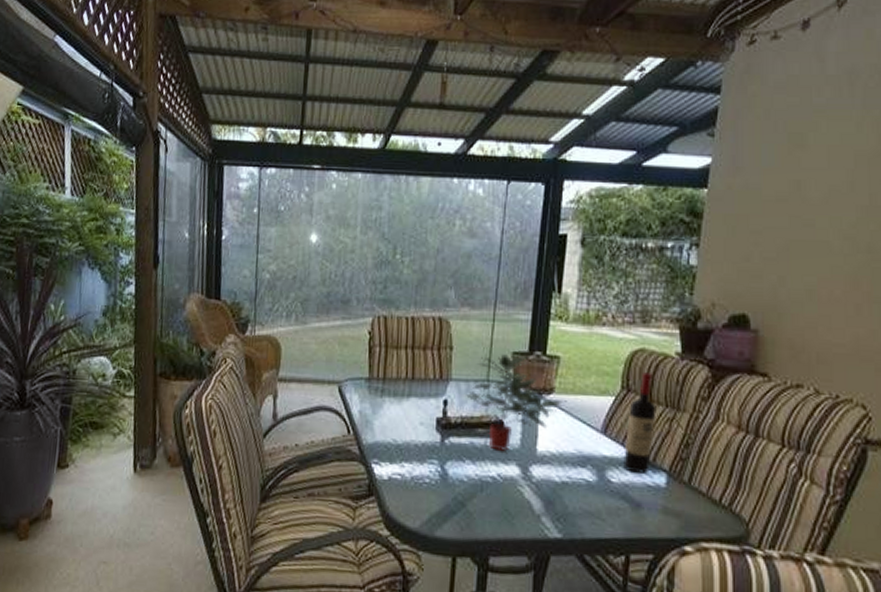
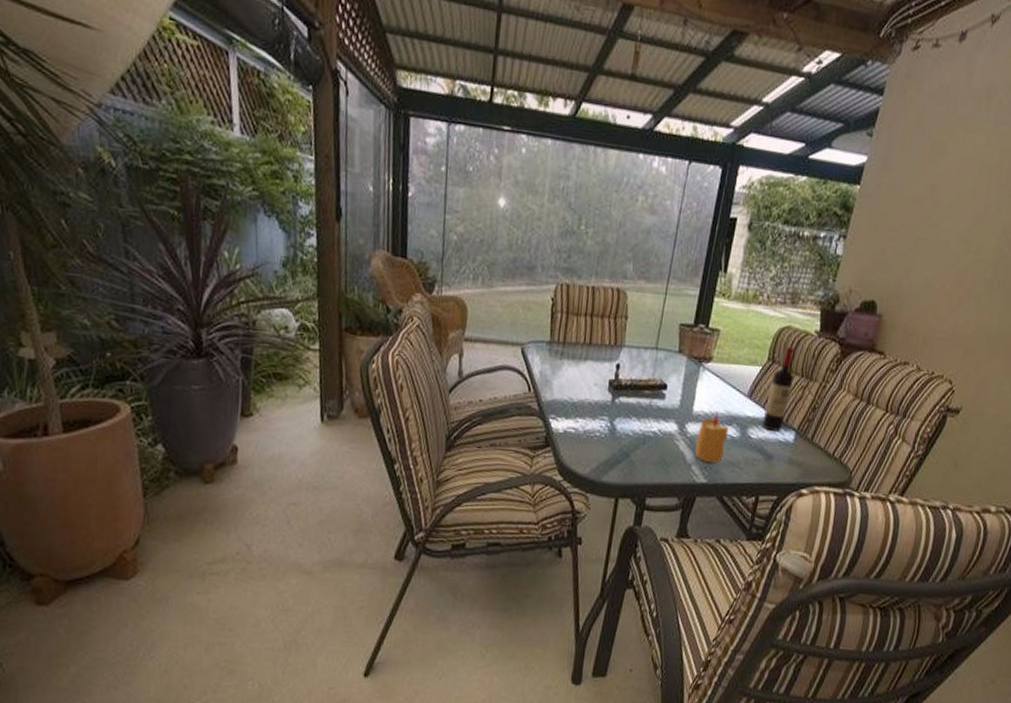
potted plant: present [466,354,568,451] -> none [637,325,723,410]
candle: none [543,450,583,513] -> present [695,411,728,463]

